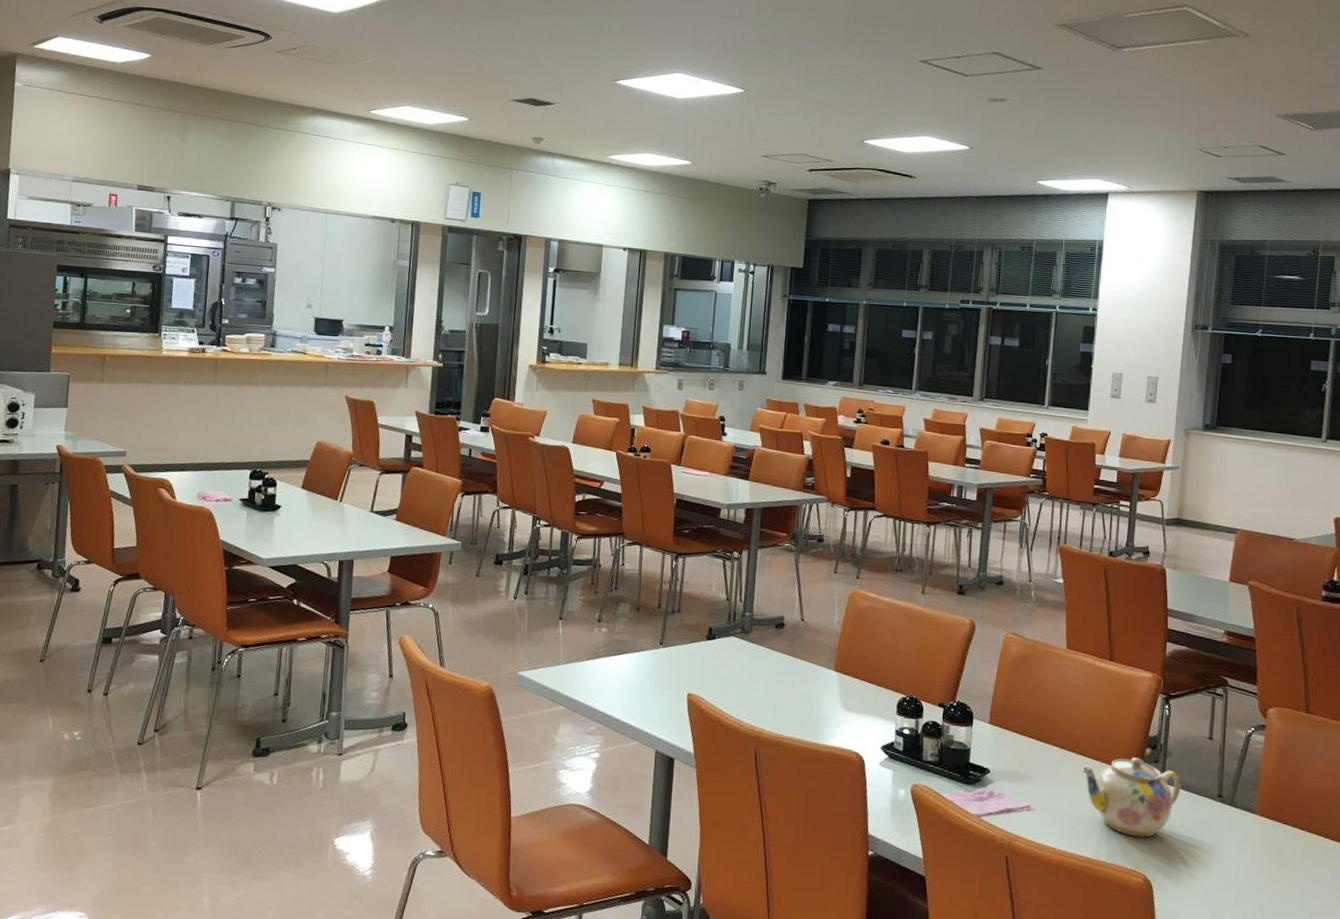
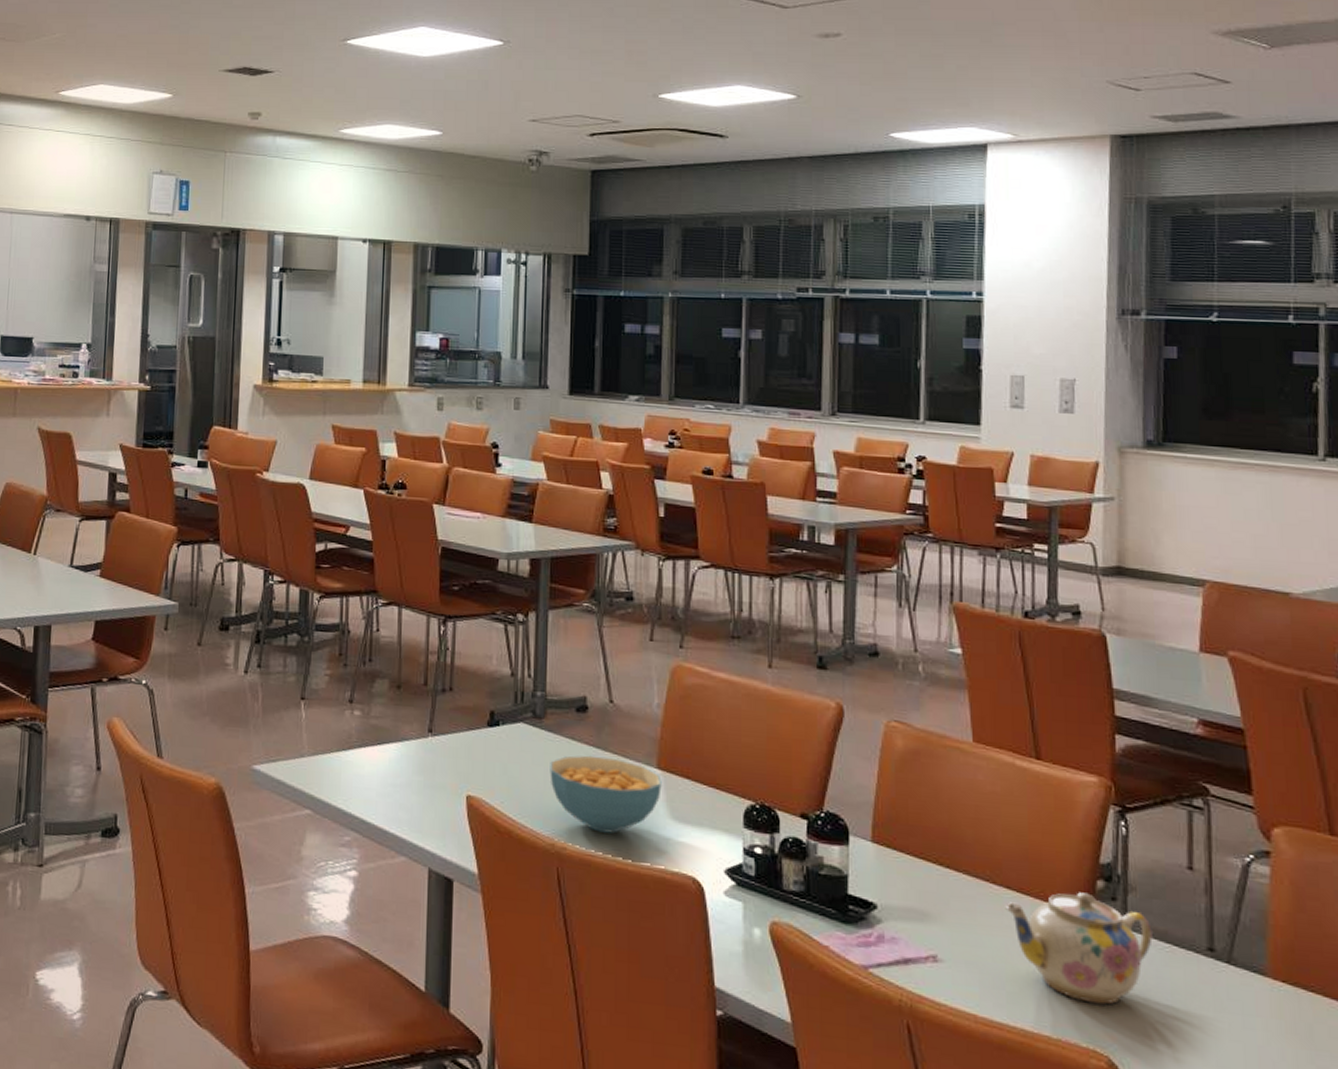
cereal bowl: none [753,661,837,721] -> present [550,755,662,834]

